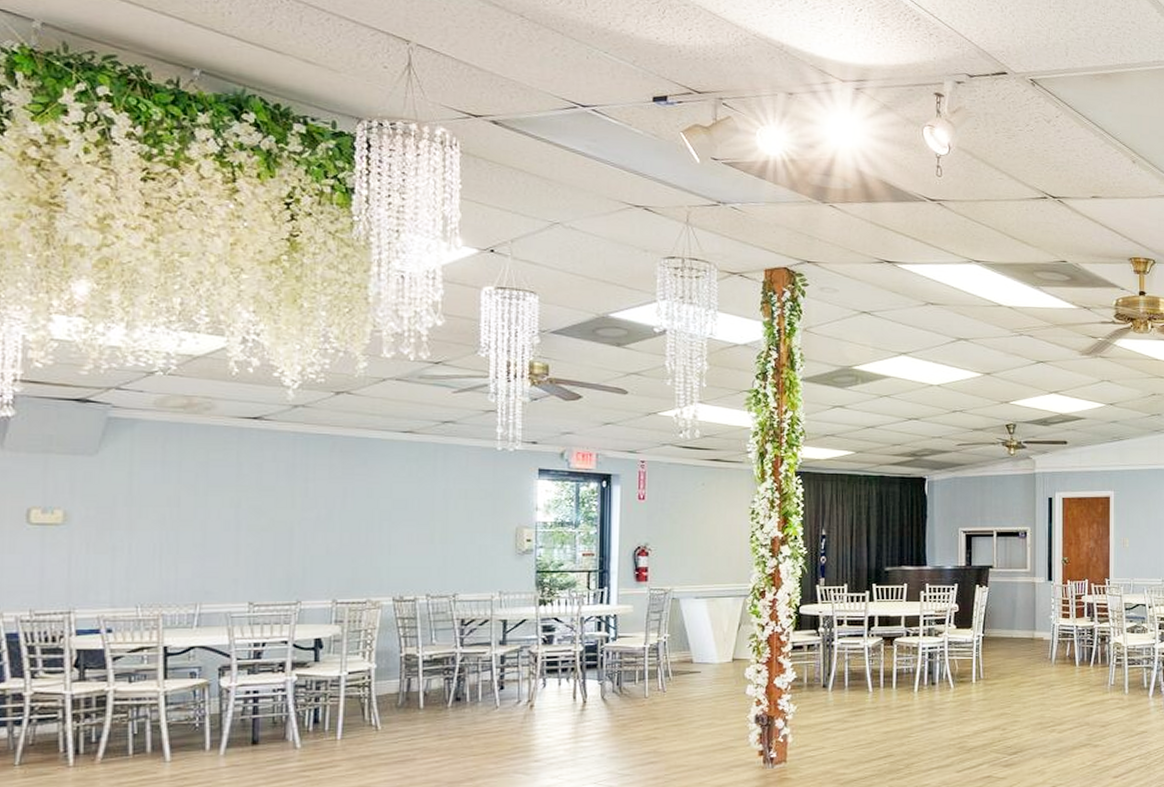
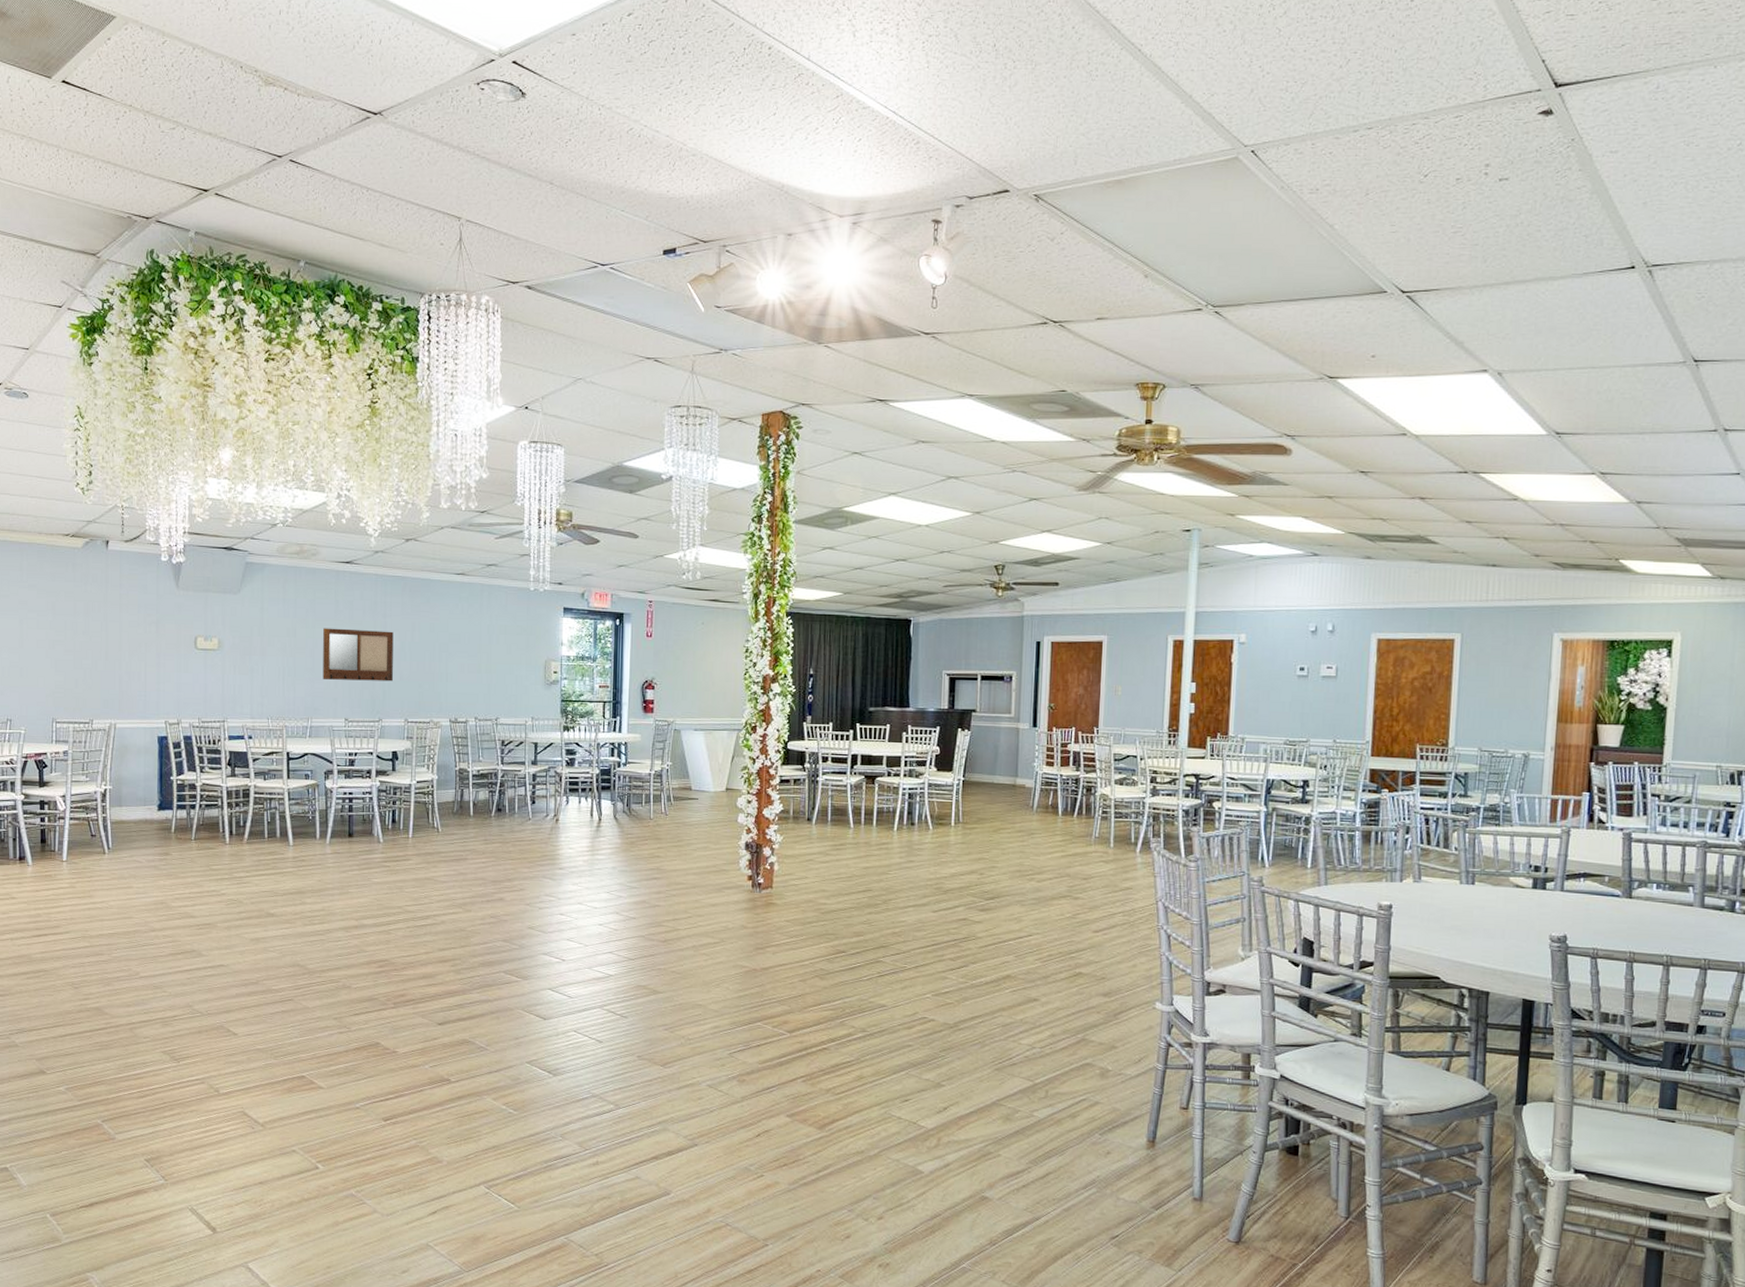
writing board: none [218,495,318,557] -> present [323,628,394,682]

